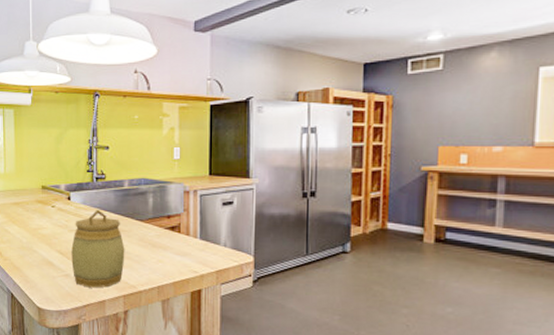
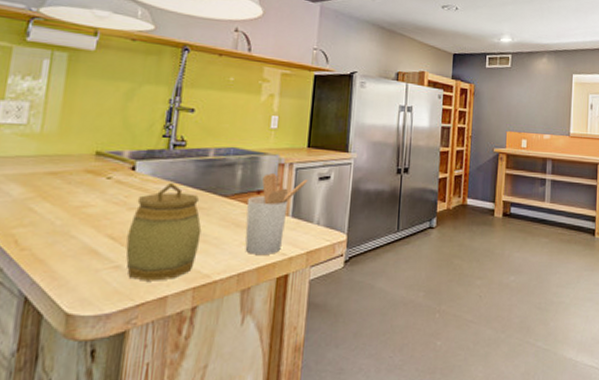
utensil holder: none [159,199,212,272] -> present [245,172,308,254]

